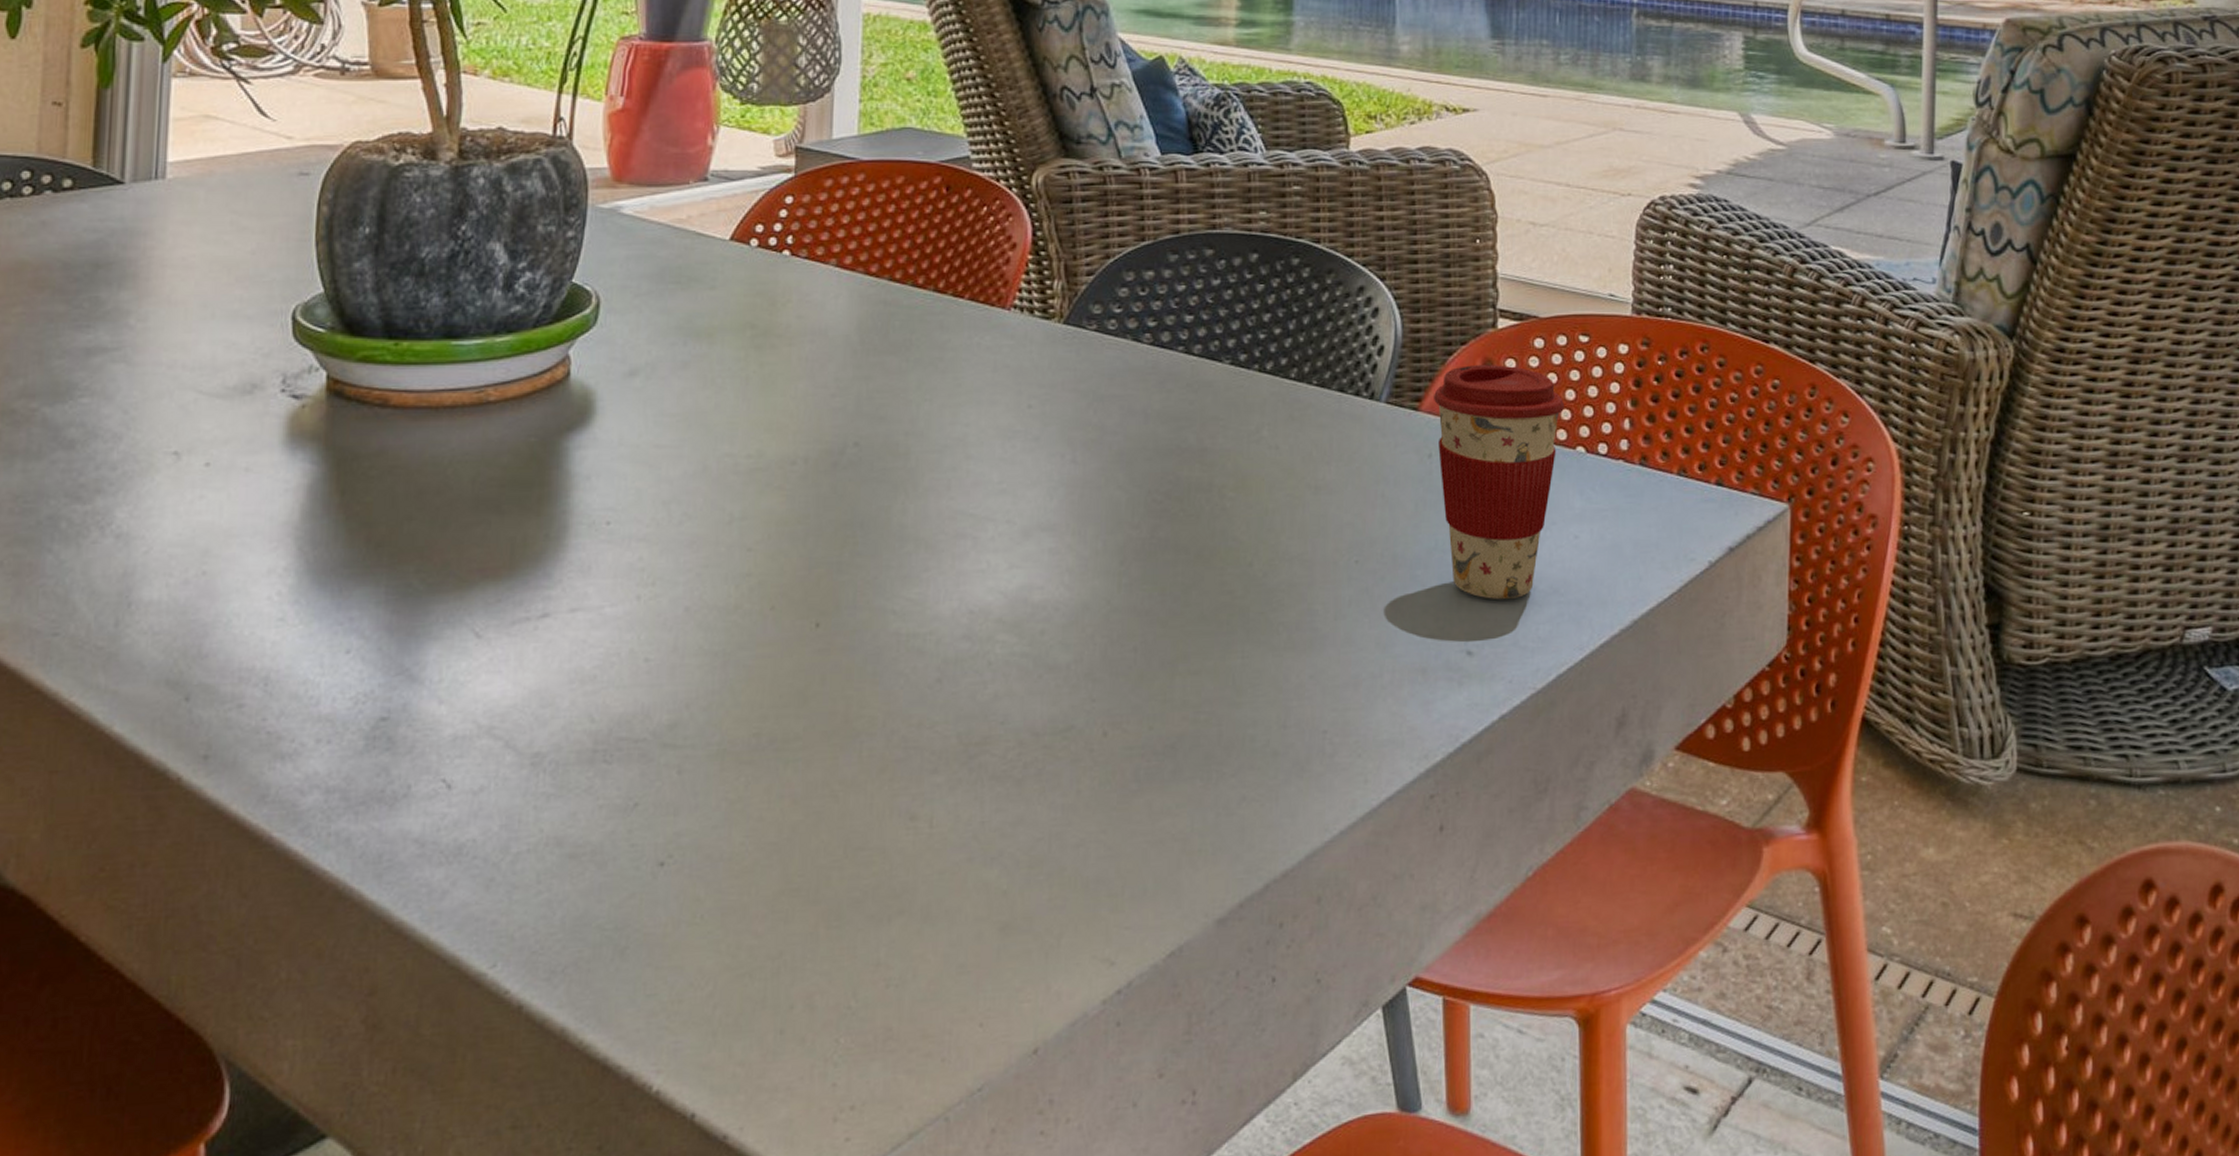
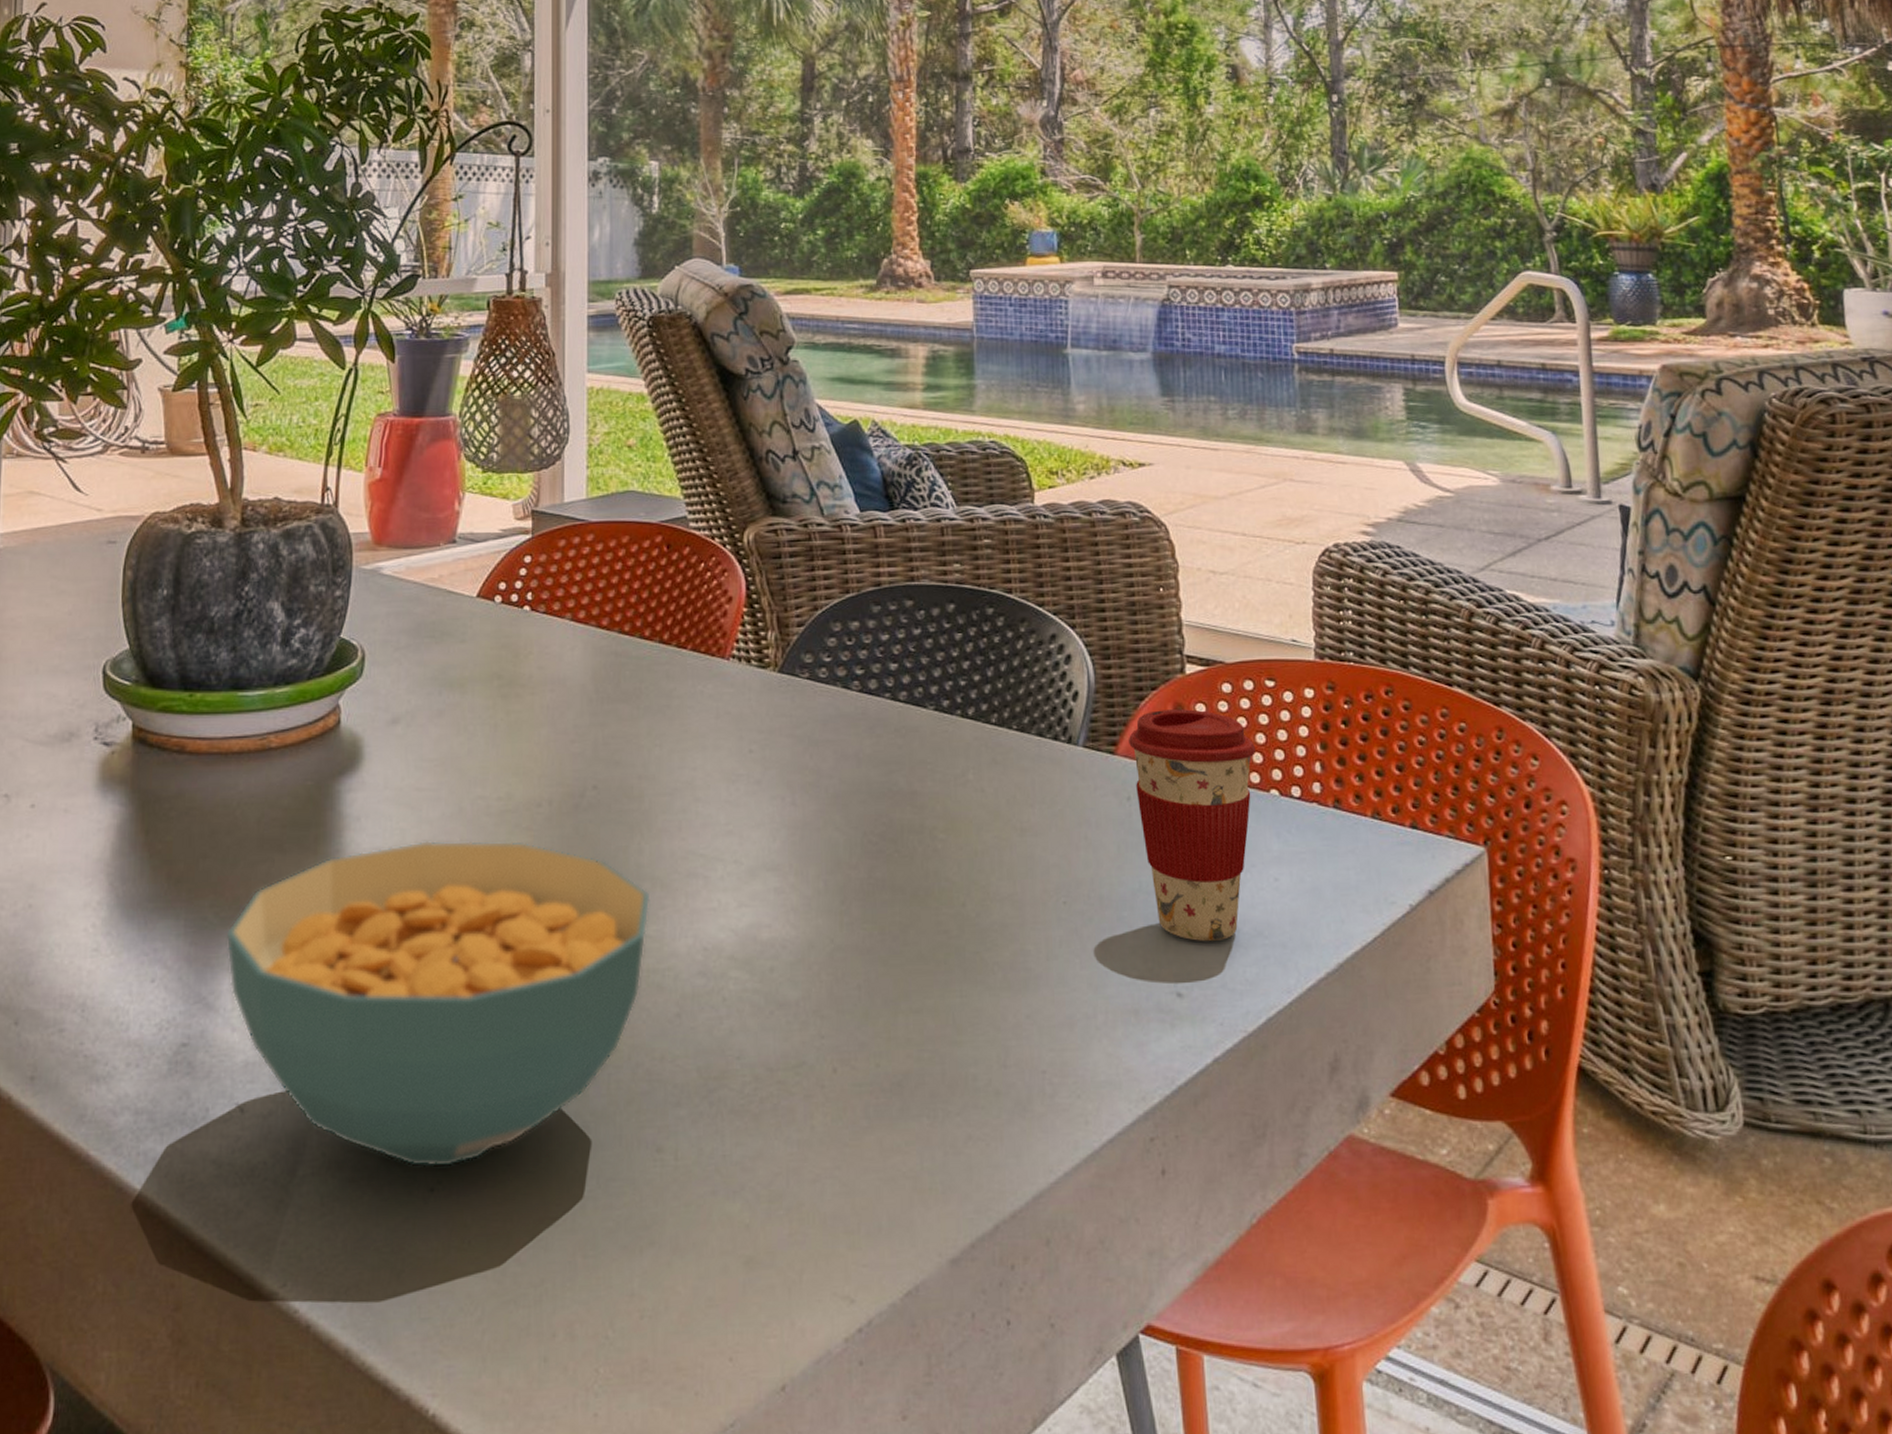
cereal bowl: none [433,500,913,841] -> present [226,840,650,1167]

